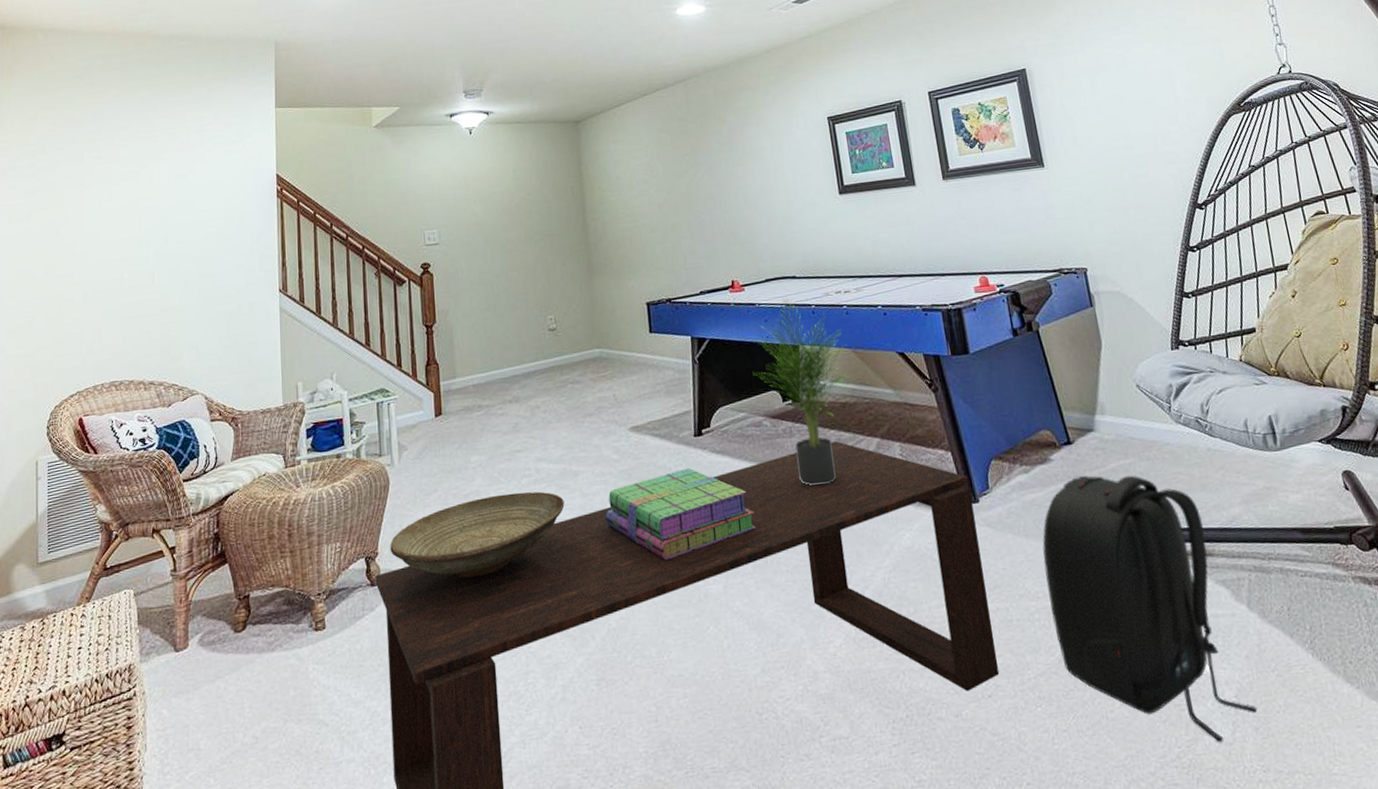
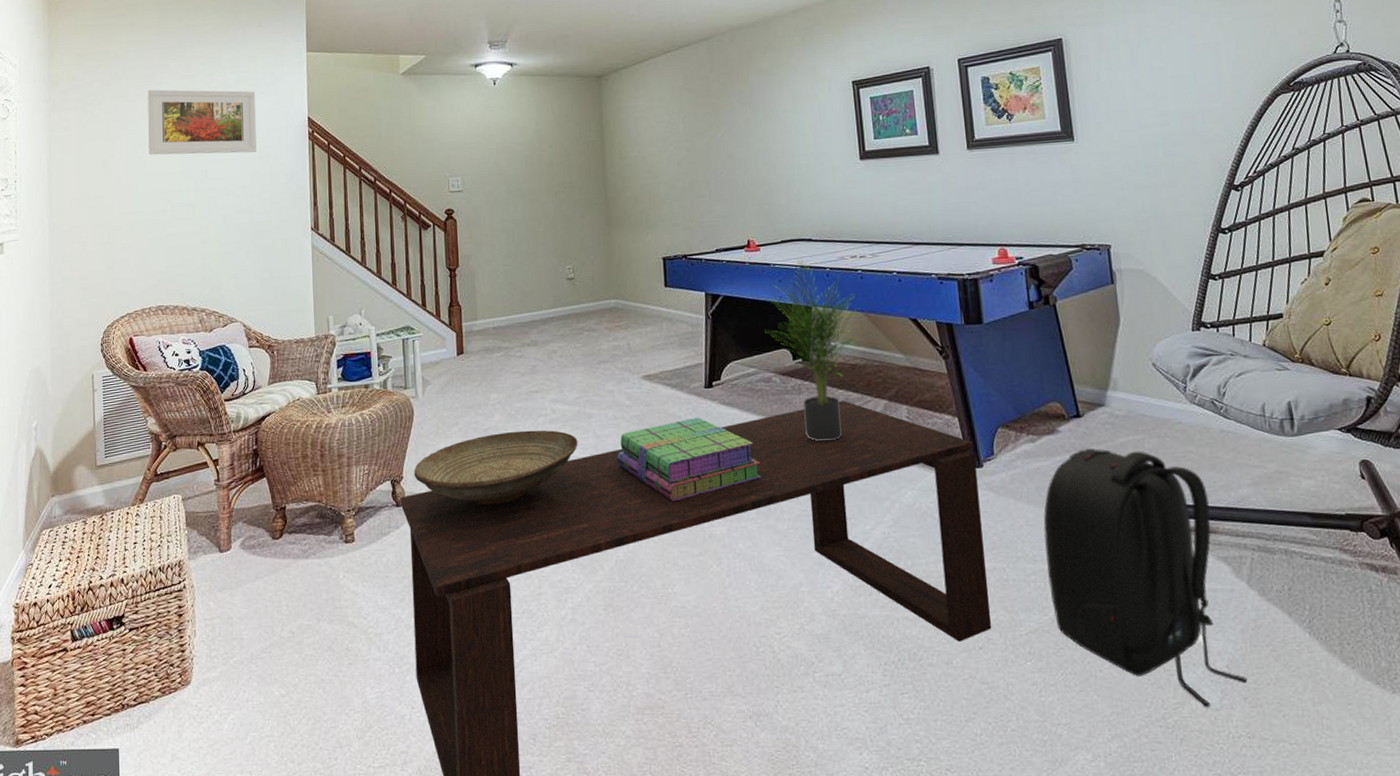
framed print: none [105,150,222,221] -> present [148,89,257,155]

